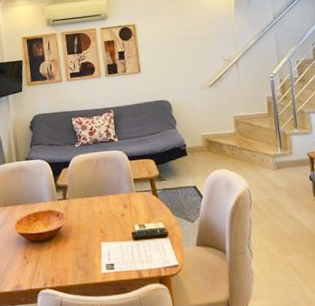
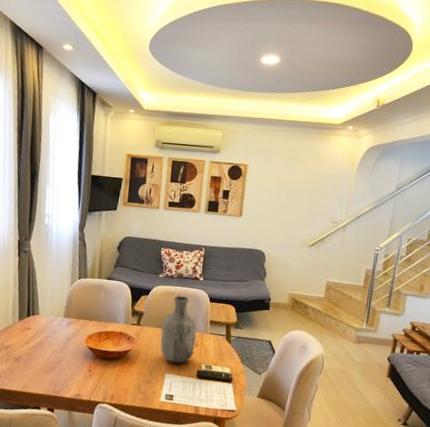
vase: none [87,160,124,230] -> present [160,295,197,363]

